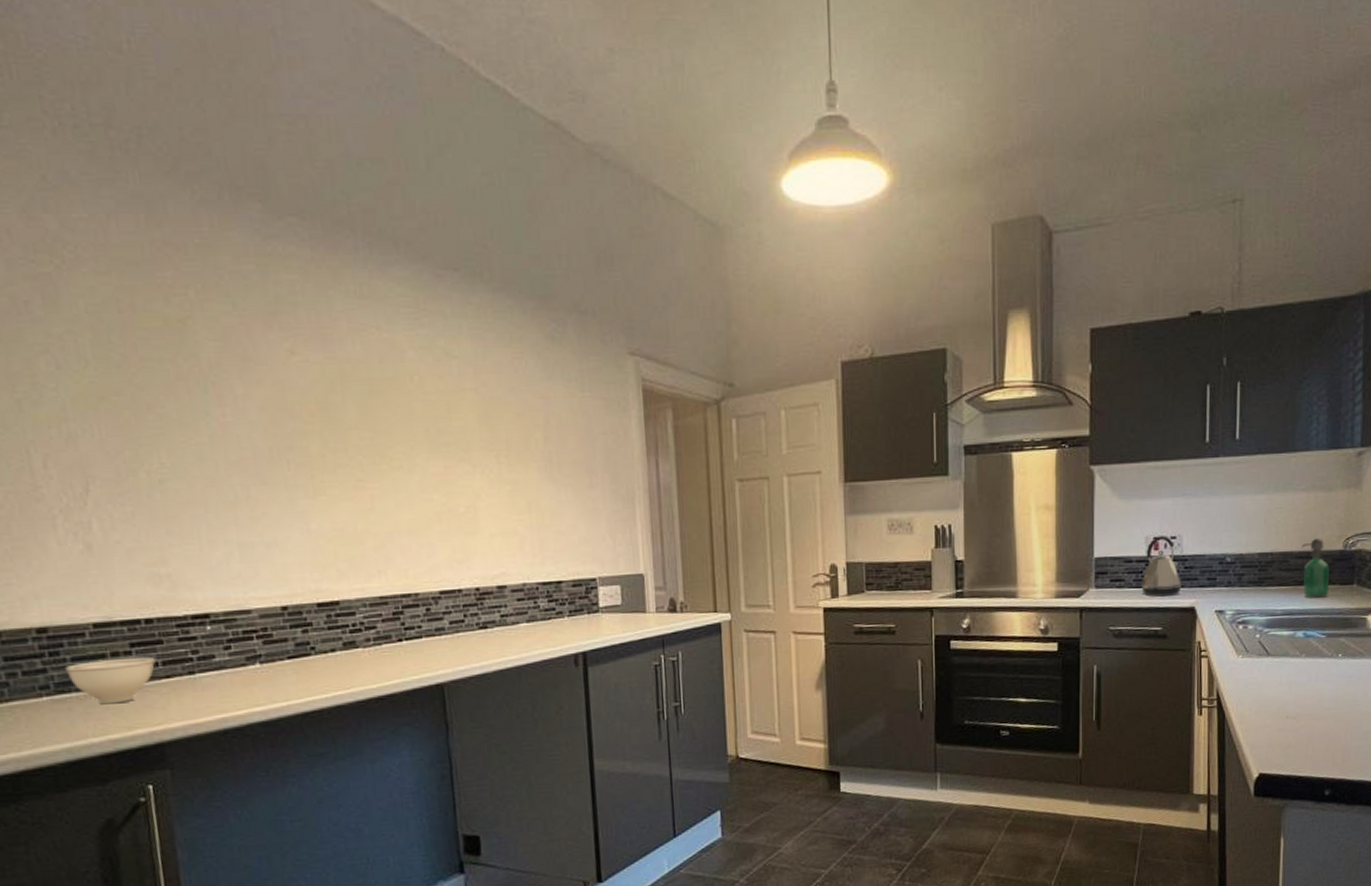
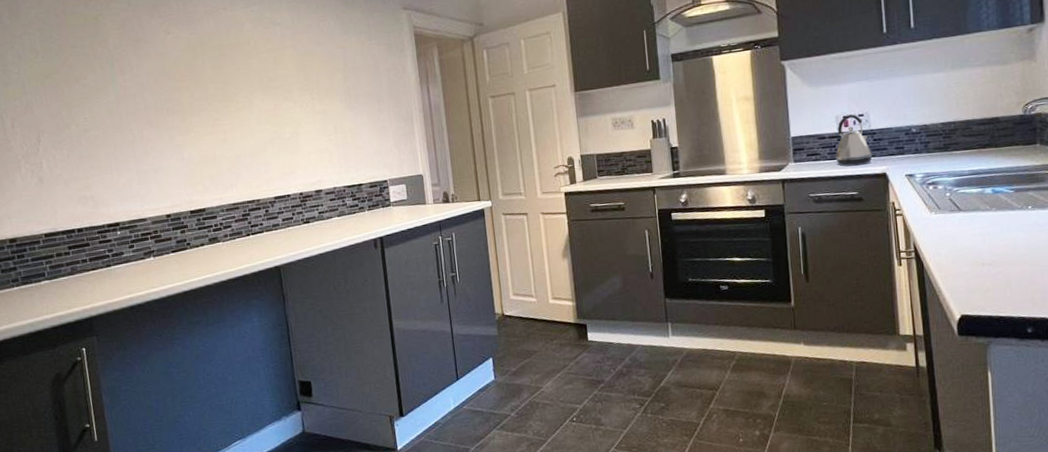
bowl: present [64,656,156,705] -> none [27,255,85,291]
soap dispenser: present [1302,537,1330,599] -> none [982,105,1013,159]

